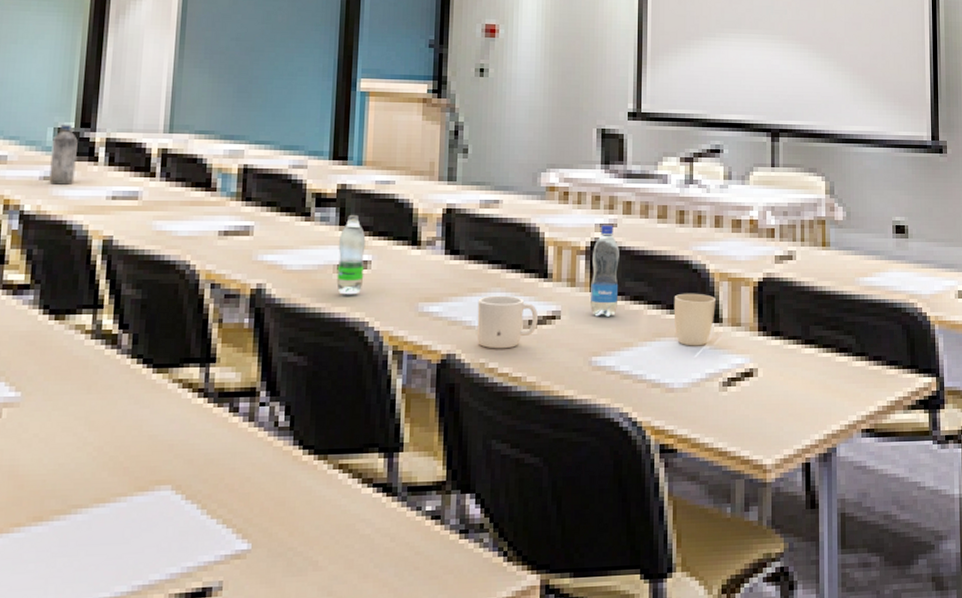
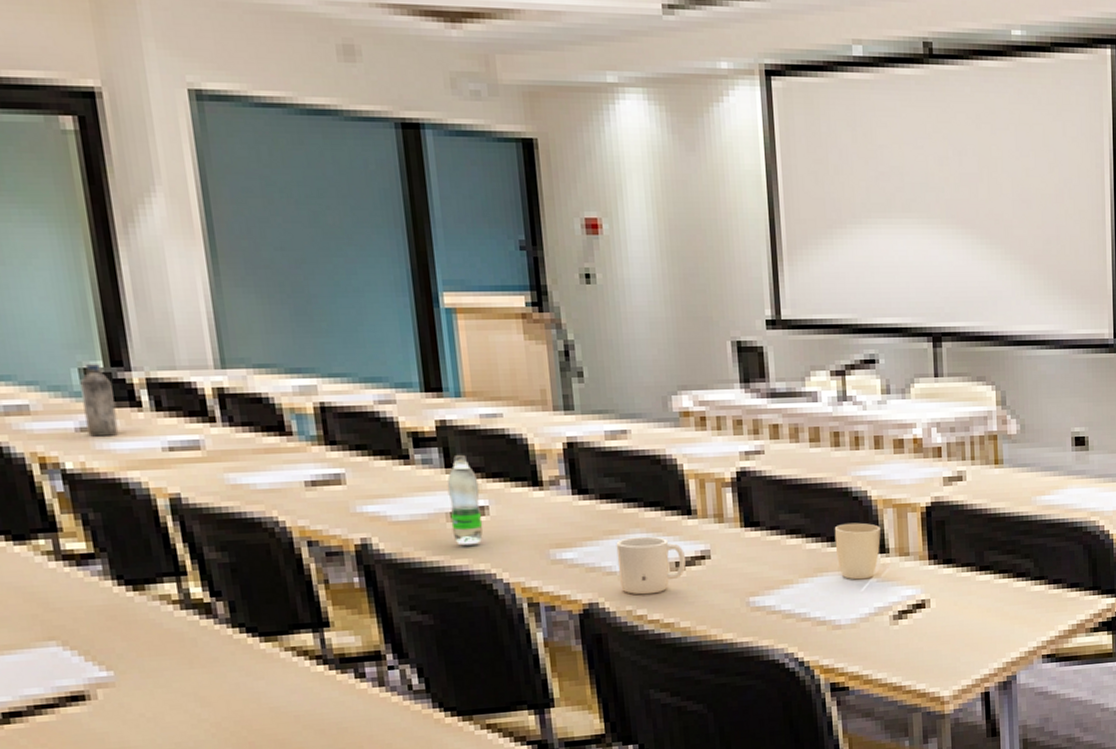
bottle: present [590,225,619,317] -> none [739,452,773,554]

